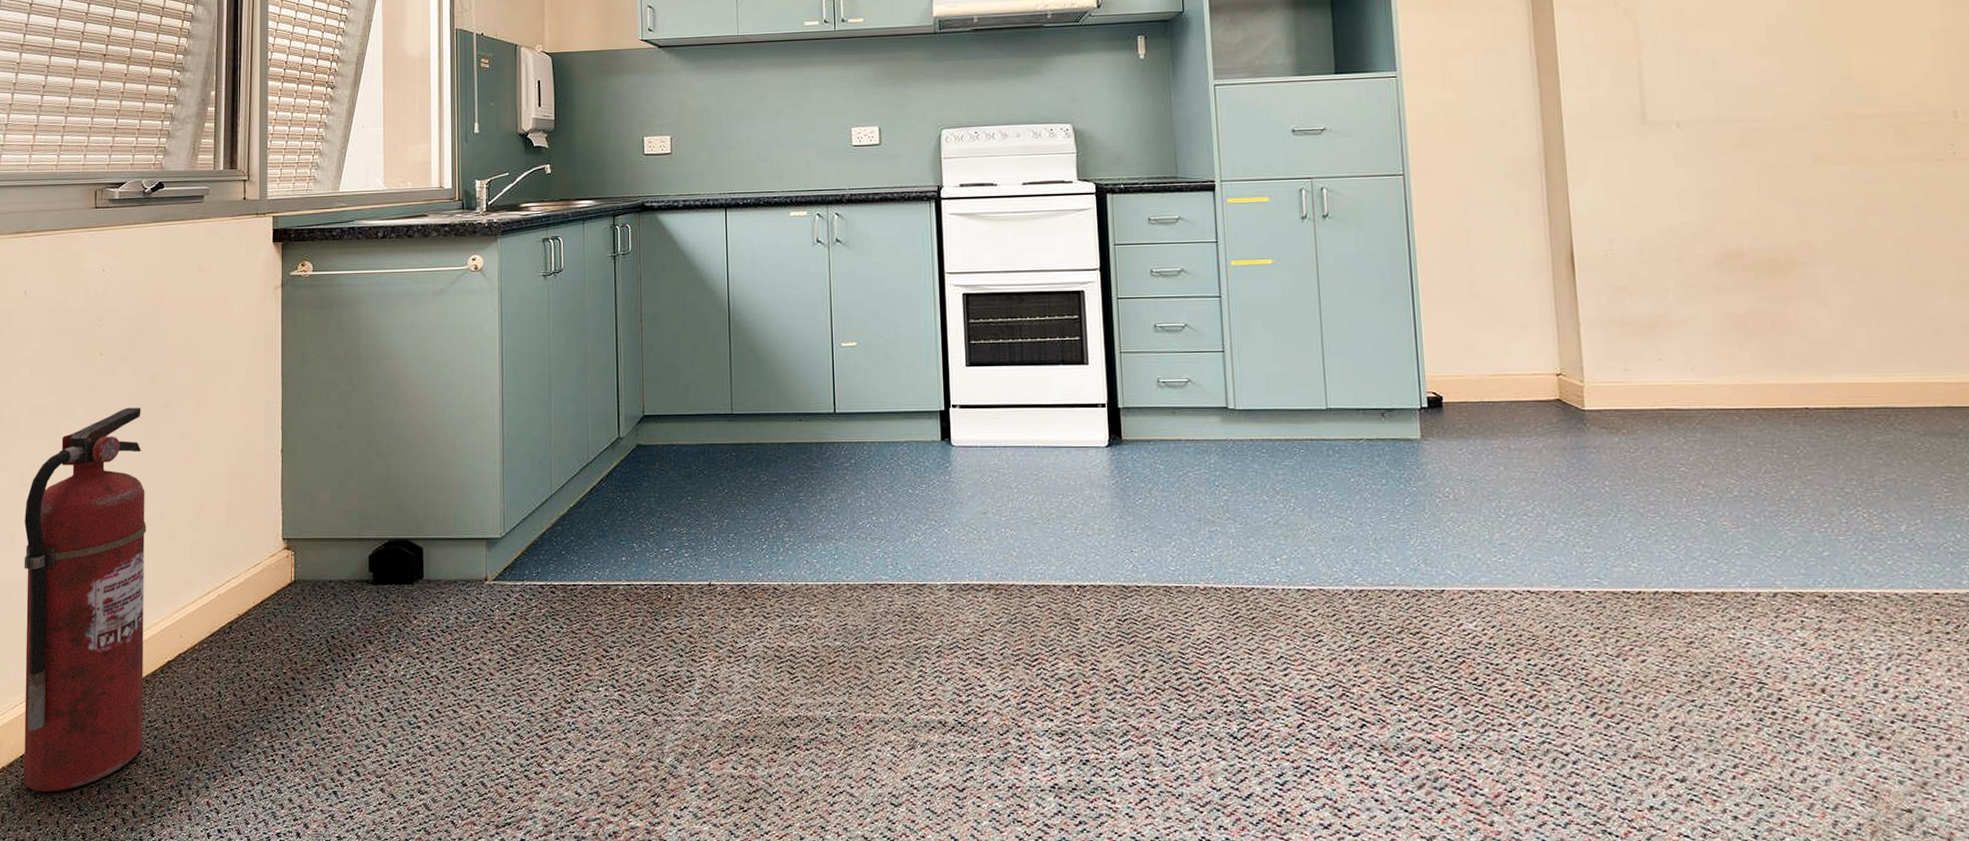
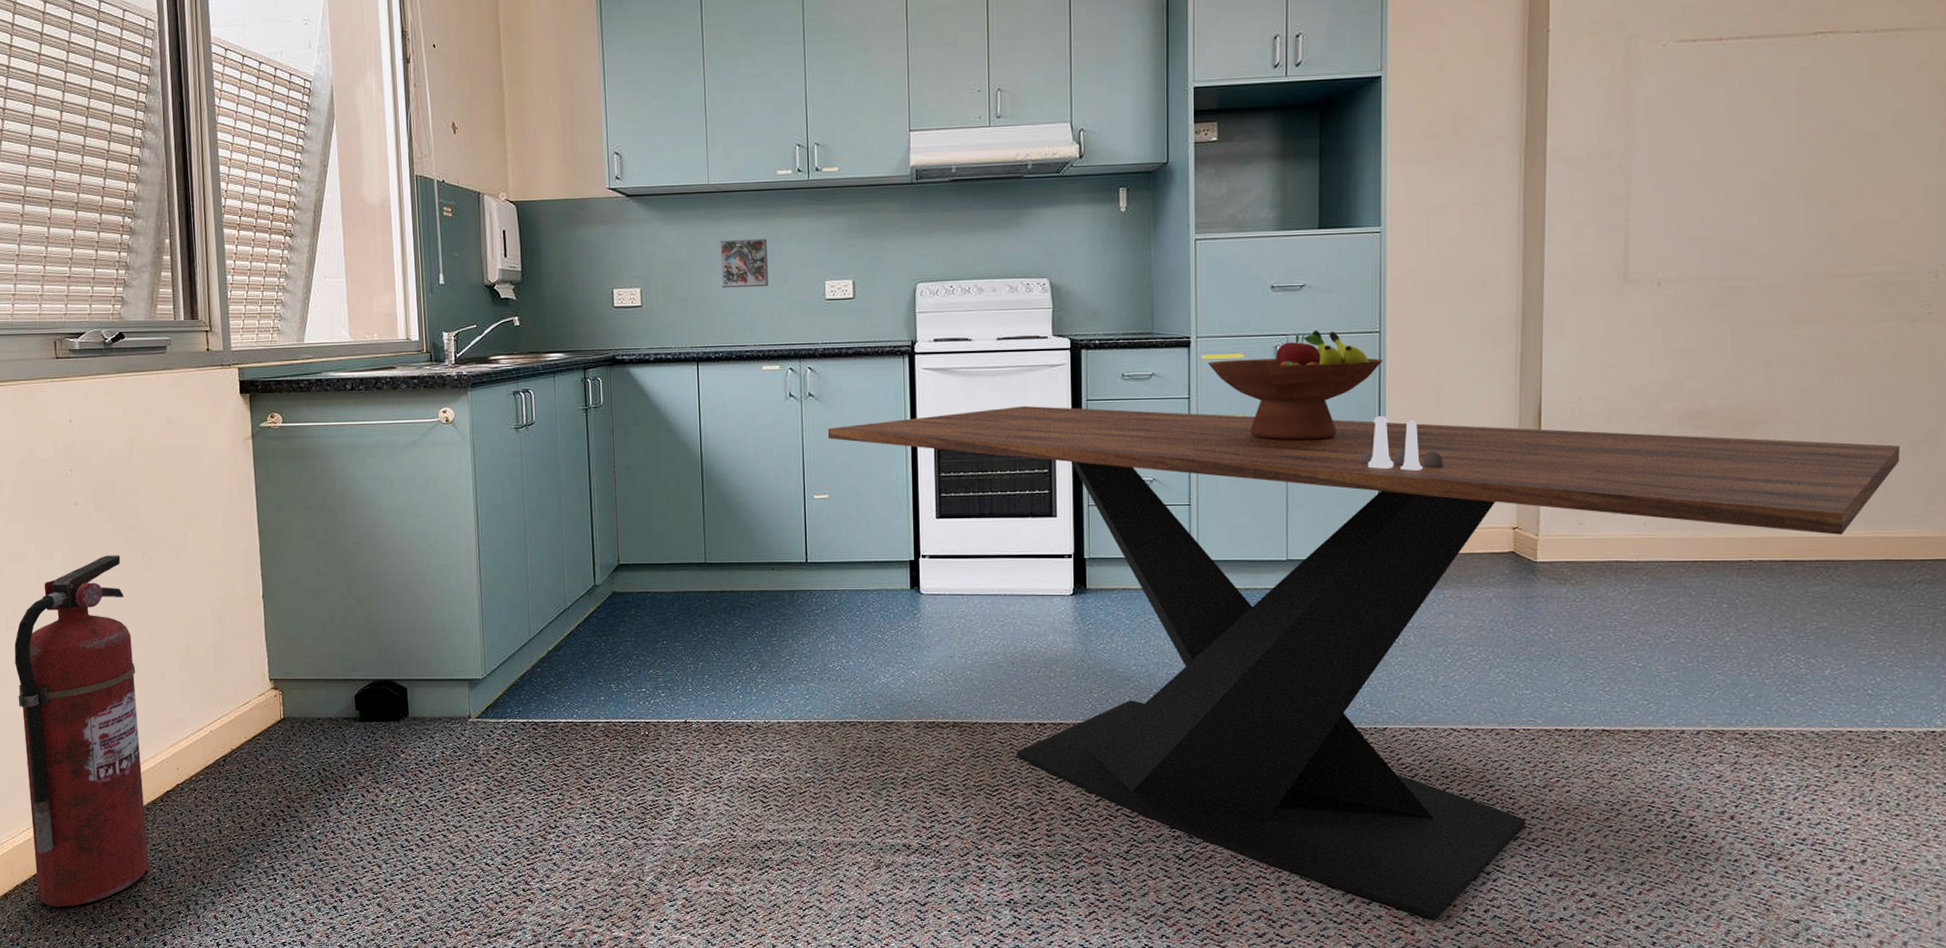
decorative tile: none [749,87,796,136] -> present [720,238,768,289]
dining table: none [855,250,1946,808] -> present [827,405,1901,920]
fruit bowl: none [1233,173,1409,285] -> present [1207,330,1382,441]
salt and pepper shaker set: none [1392,259,1479,315] -> present [1359,416,1443,471]

